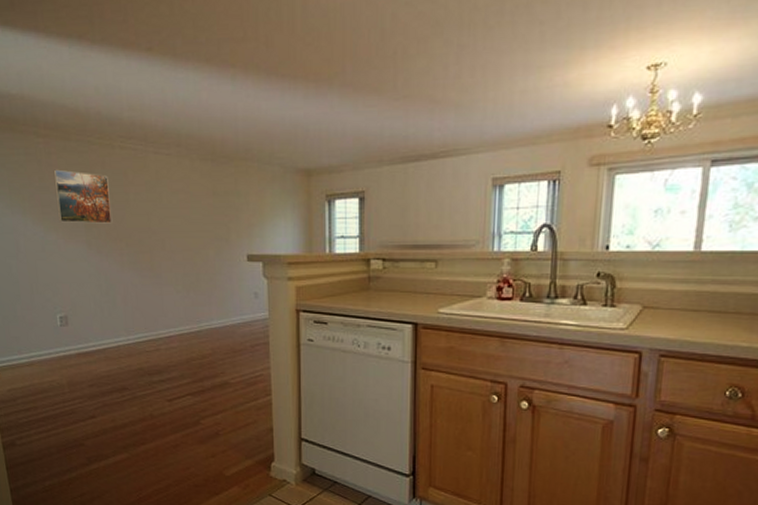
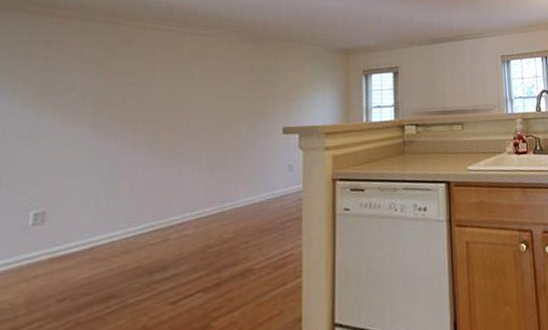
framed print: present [53,169,112,224] -> none [60,49,133,104]

